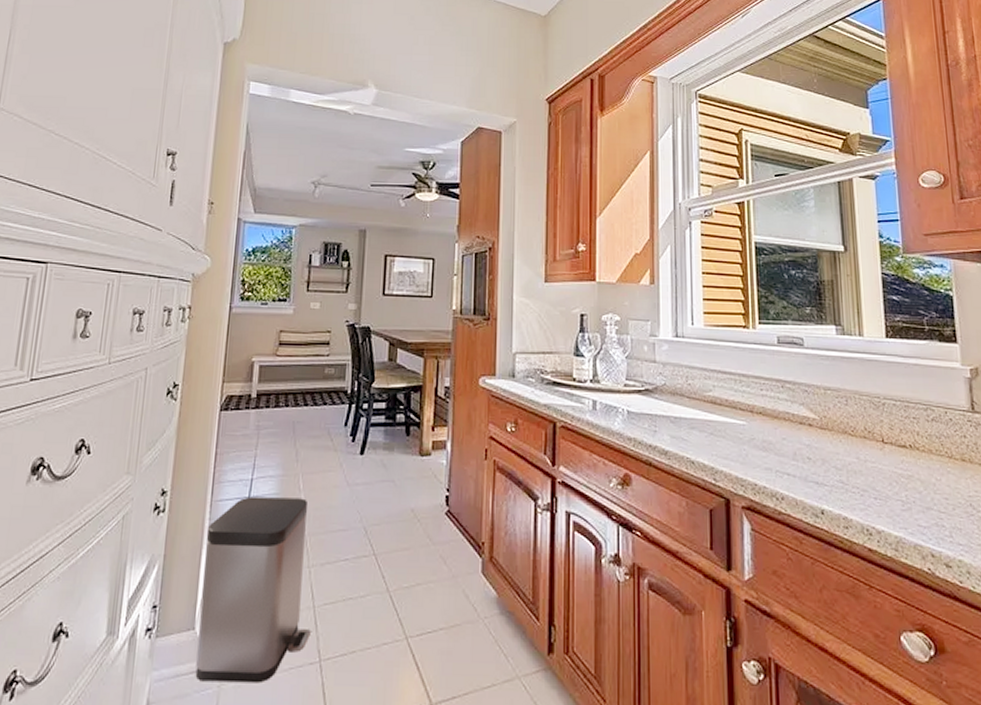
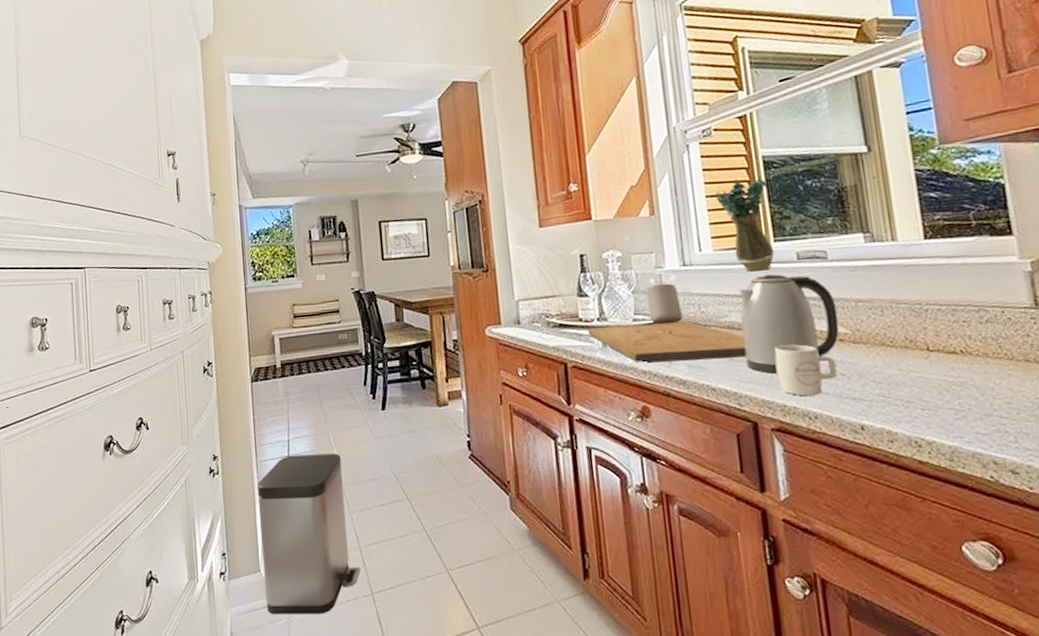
cutting board: none [579,389,725,433] -> present [587,321,747,362]
canister: none [633,349,682,393] -> present [640,280,693,325]
vase: none [710,260,758,350] -> present [714,176,774,272]
kettle: none [723,354,809,452] -> present [739,274,840,374]
mug: none [750,424,804,477] -> present [773,344,837,397]

